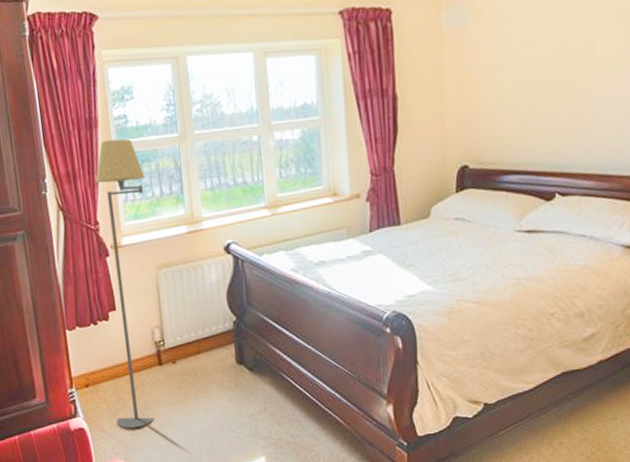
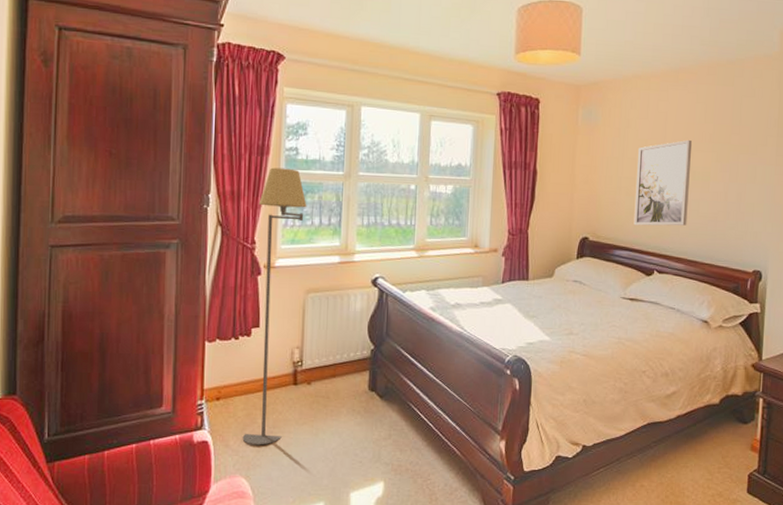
wall art: none [522,24,594,143] -> present [633,139,693,226]

